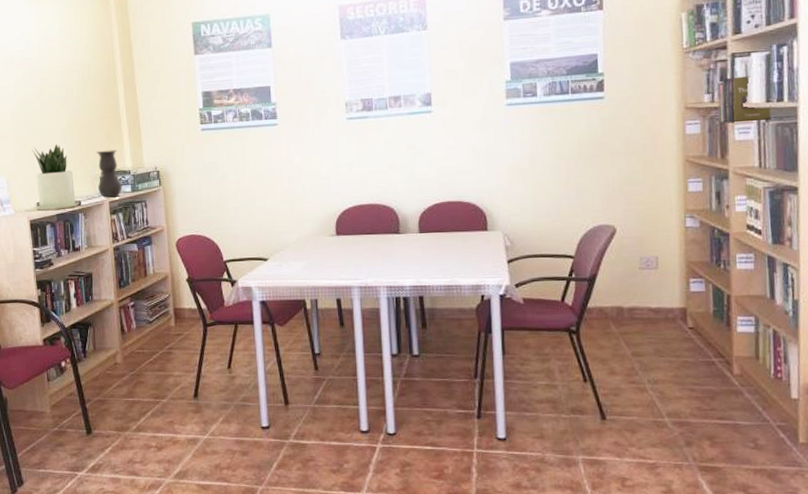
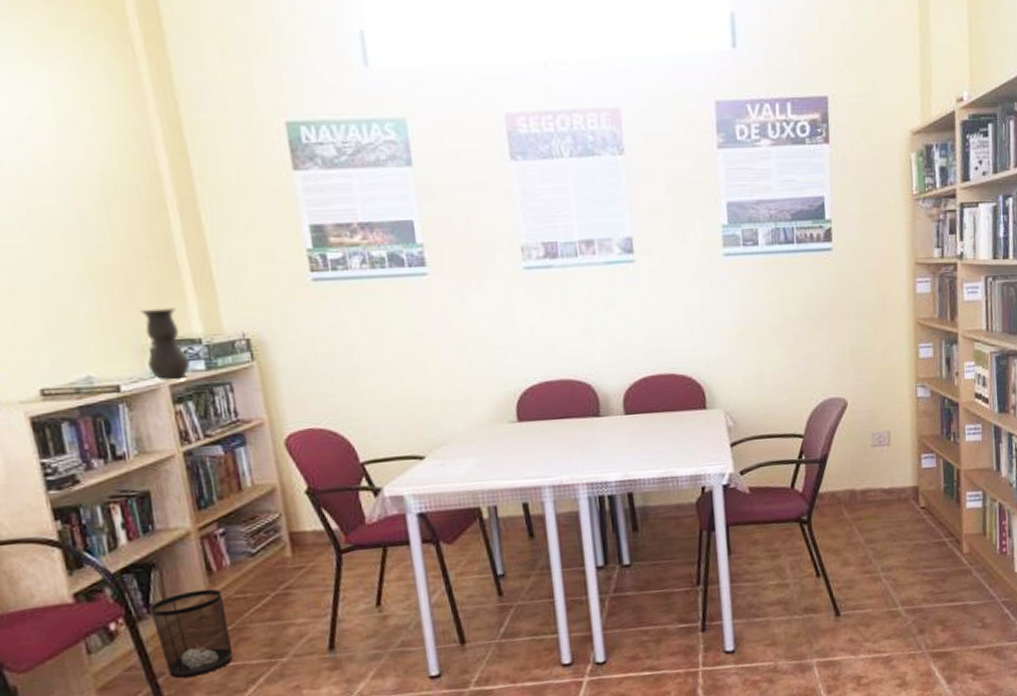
planter: present [32,144,80,211] -> none [21,299,118,402]
waste bin: none [85,344,132,405] -> present [148,588,233,678]
books: present [717,76,771,123] -> none [946,229,998,282]

